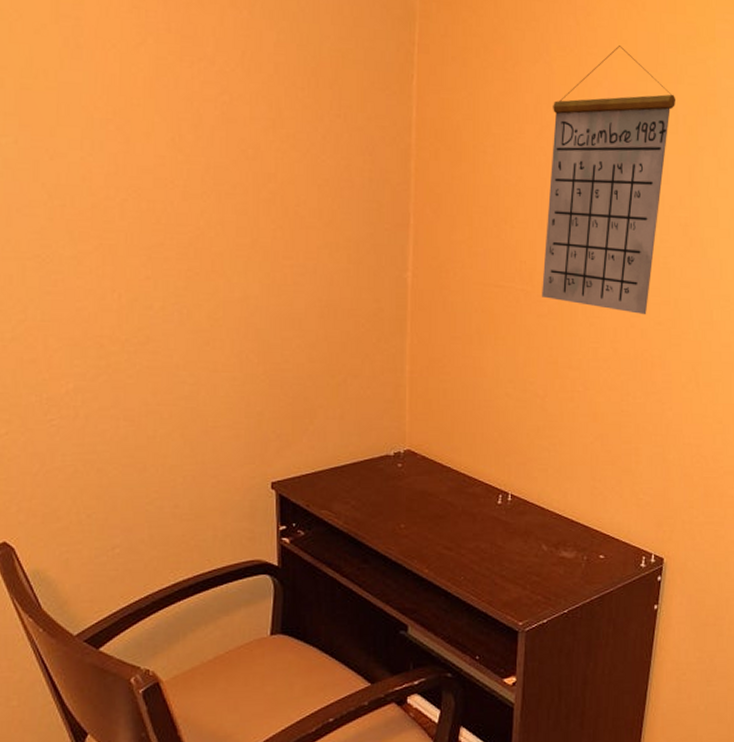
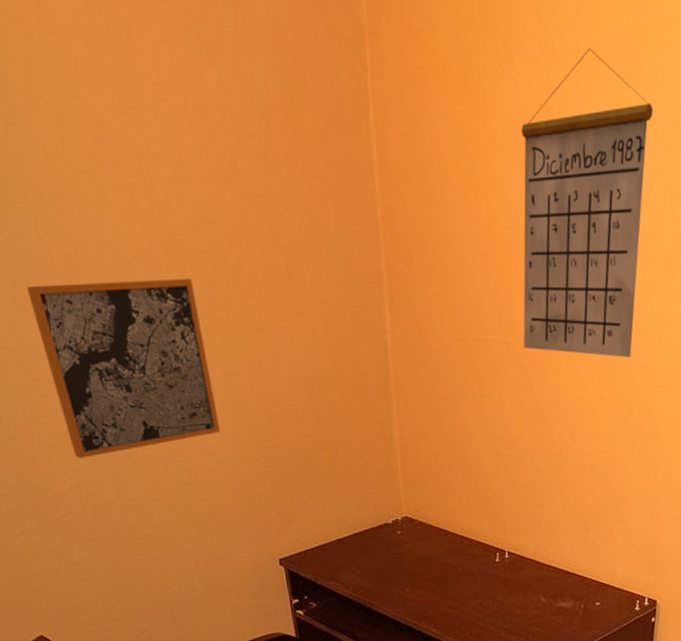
wall art: none [61,198,230,364] -> present [27,279,220,459]

